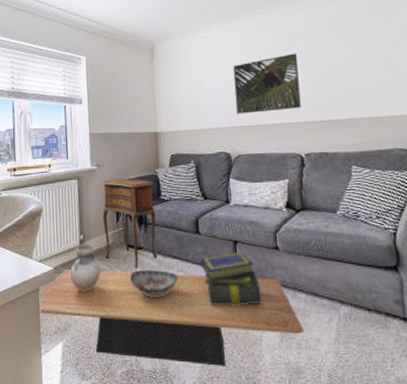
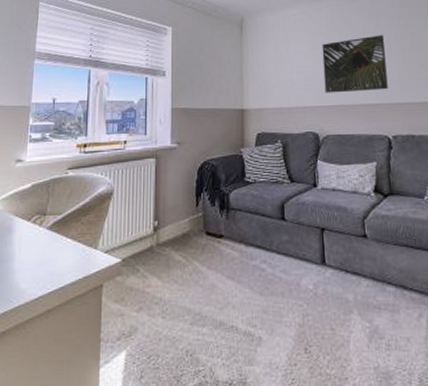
coffee table: present [38,270,305,366] -> none [100,262,394,374]
vase: present [70,245,101,291] -> none [140,232,176,287]
side table: present [102,178,158,268] -> none [181,158,240,260]
decorative bowl: present [130,269,179,297] -> none [208,261,262,293]
stack of books: present [200,251,263,306] -> none [285,240,351,302]

